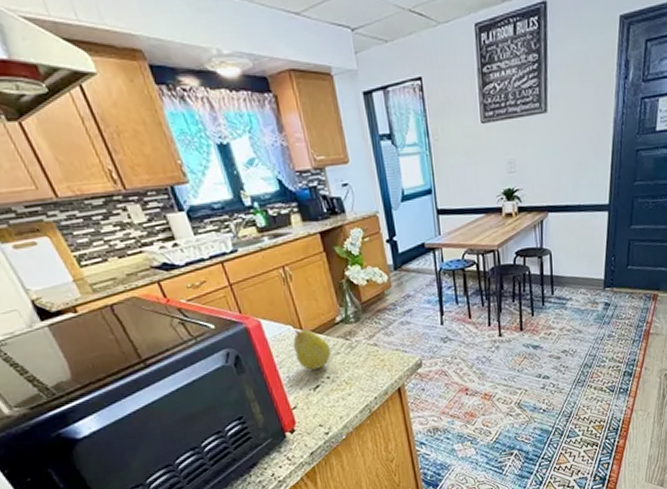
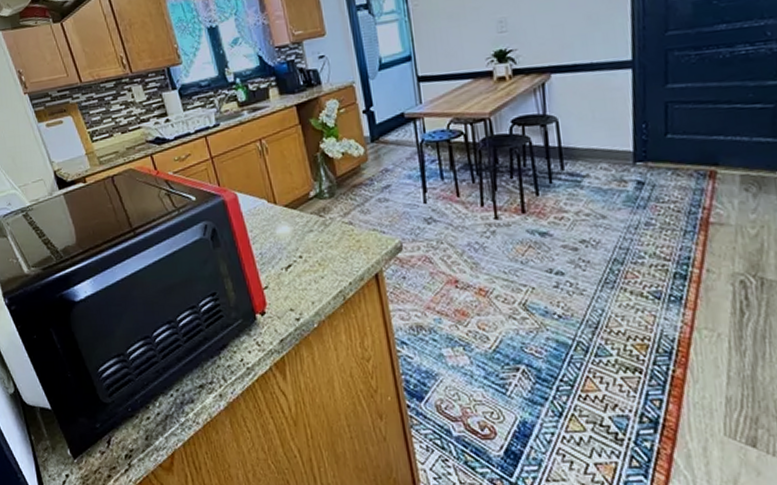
fruit: present [292,329,331,370] -> none [266,203,305,247]

